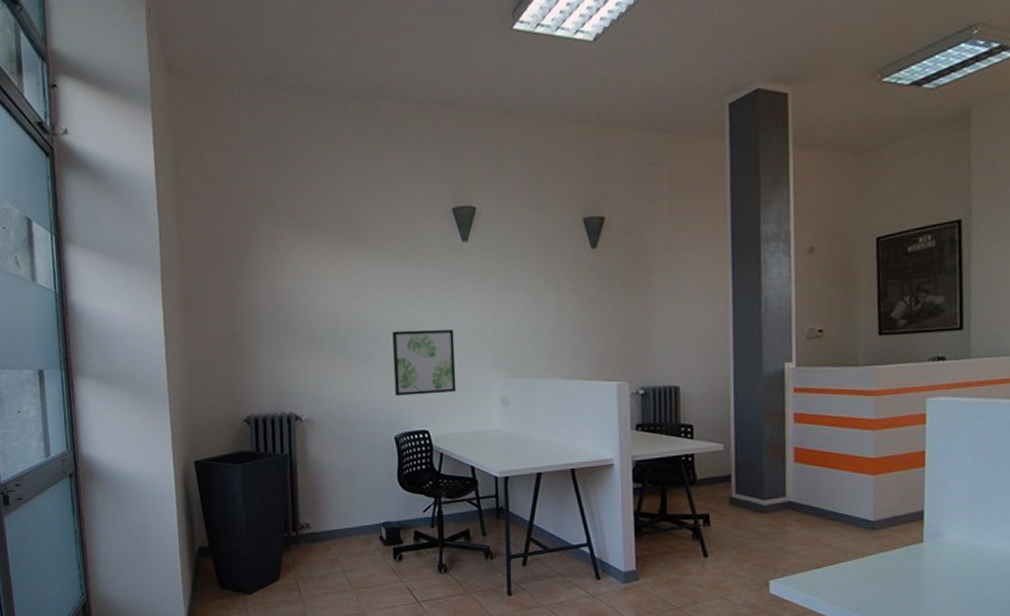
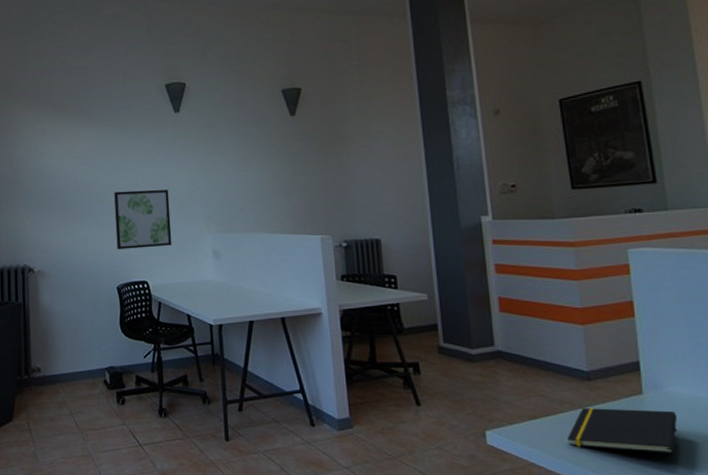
notepad: none [847,556,952,599] -> present [567,408,677,454]

